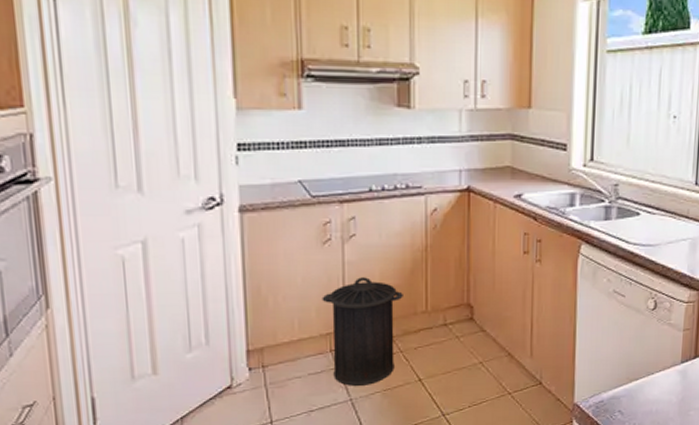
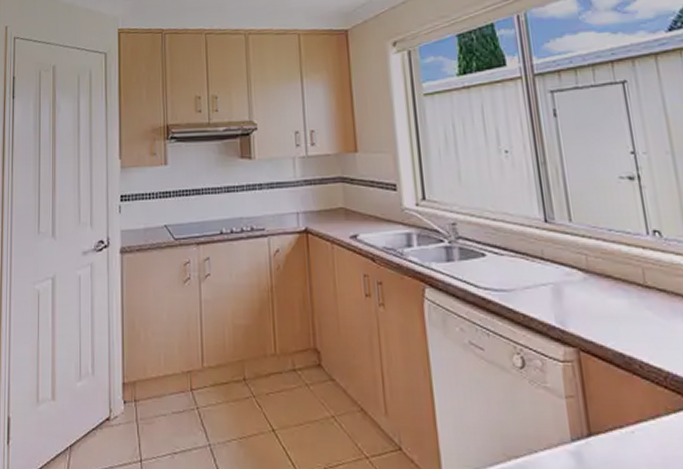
trash can: present [322,277,403,386] -> none [183,316,253,431]

